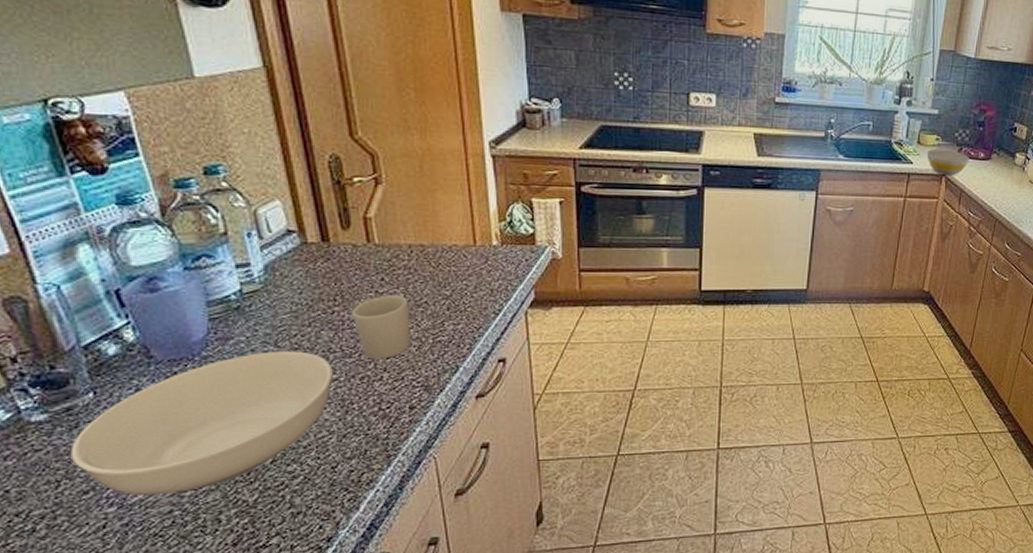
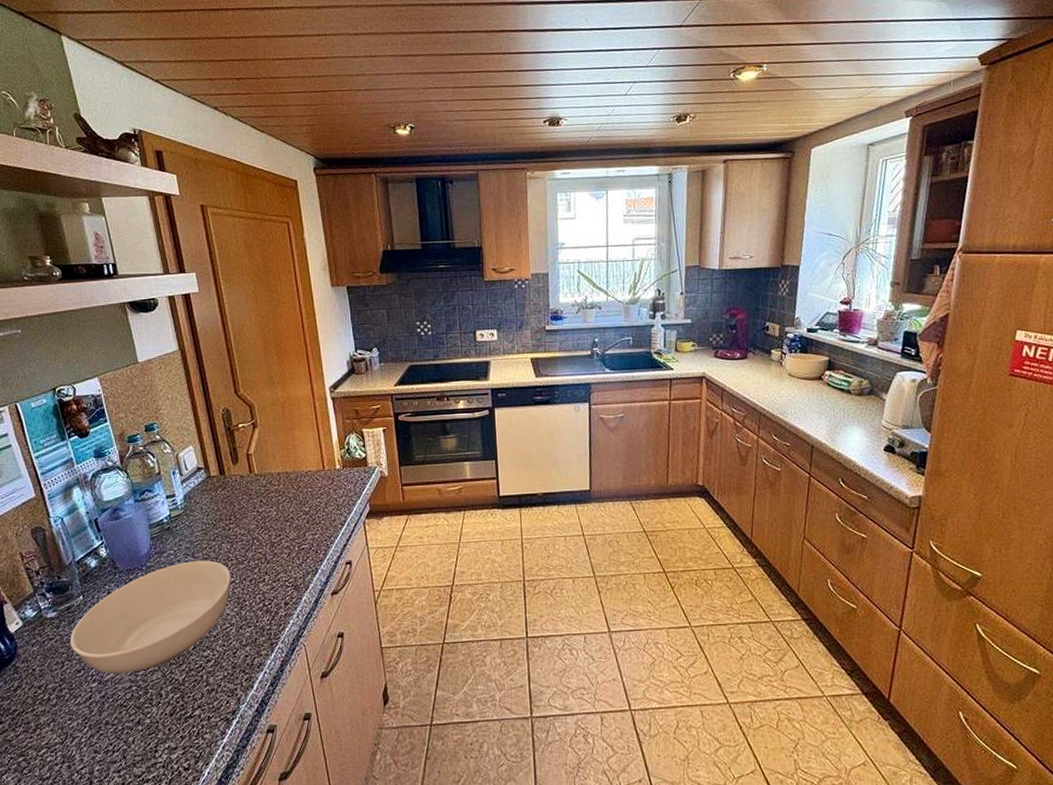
mug: present [352,295,411,360] -> none [242,513,283,565]
bowl: present [926,148,970,175] -> none [685,353,727,377]

